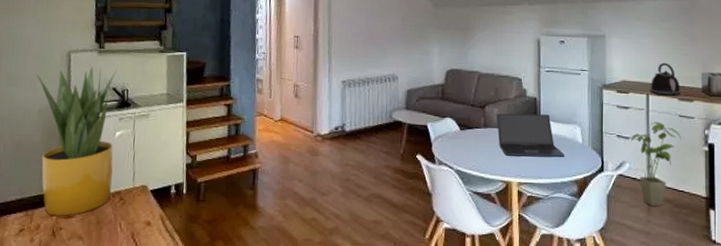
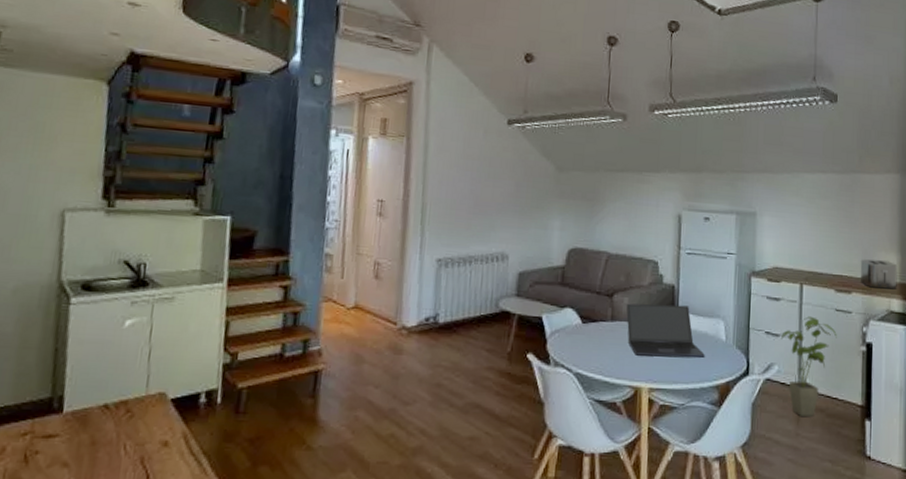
planter: present [37,67,118,216] -> none [11,231,132,435]
kettle: present [650,62,681,96] -> none [804,246,839,287]

